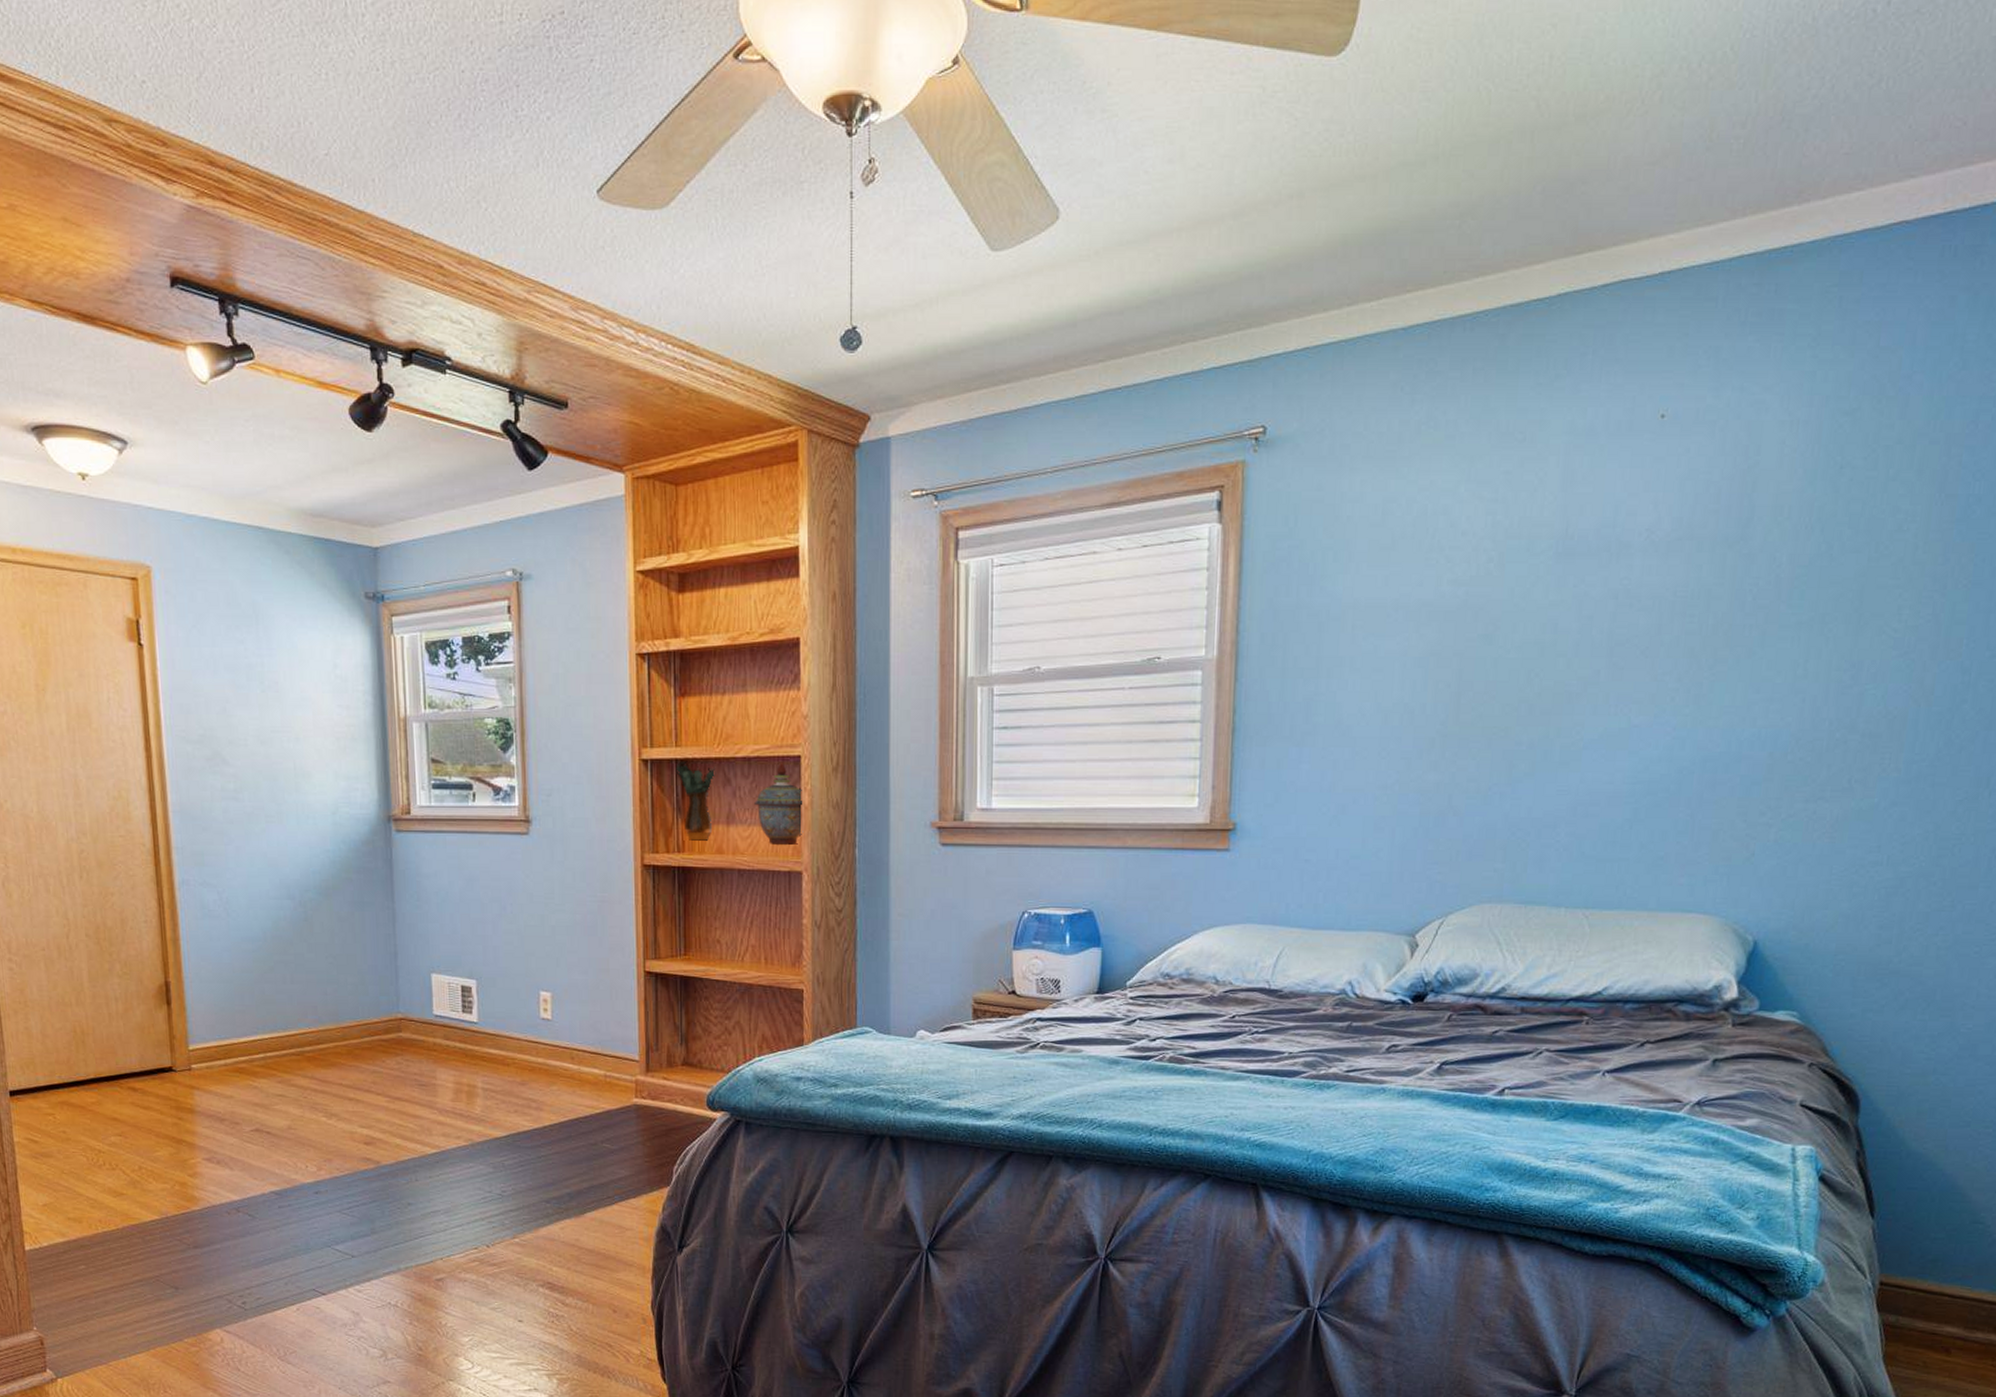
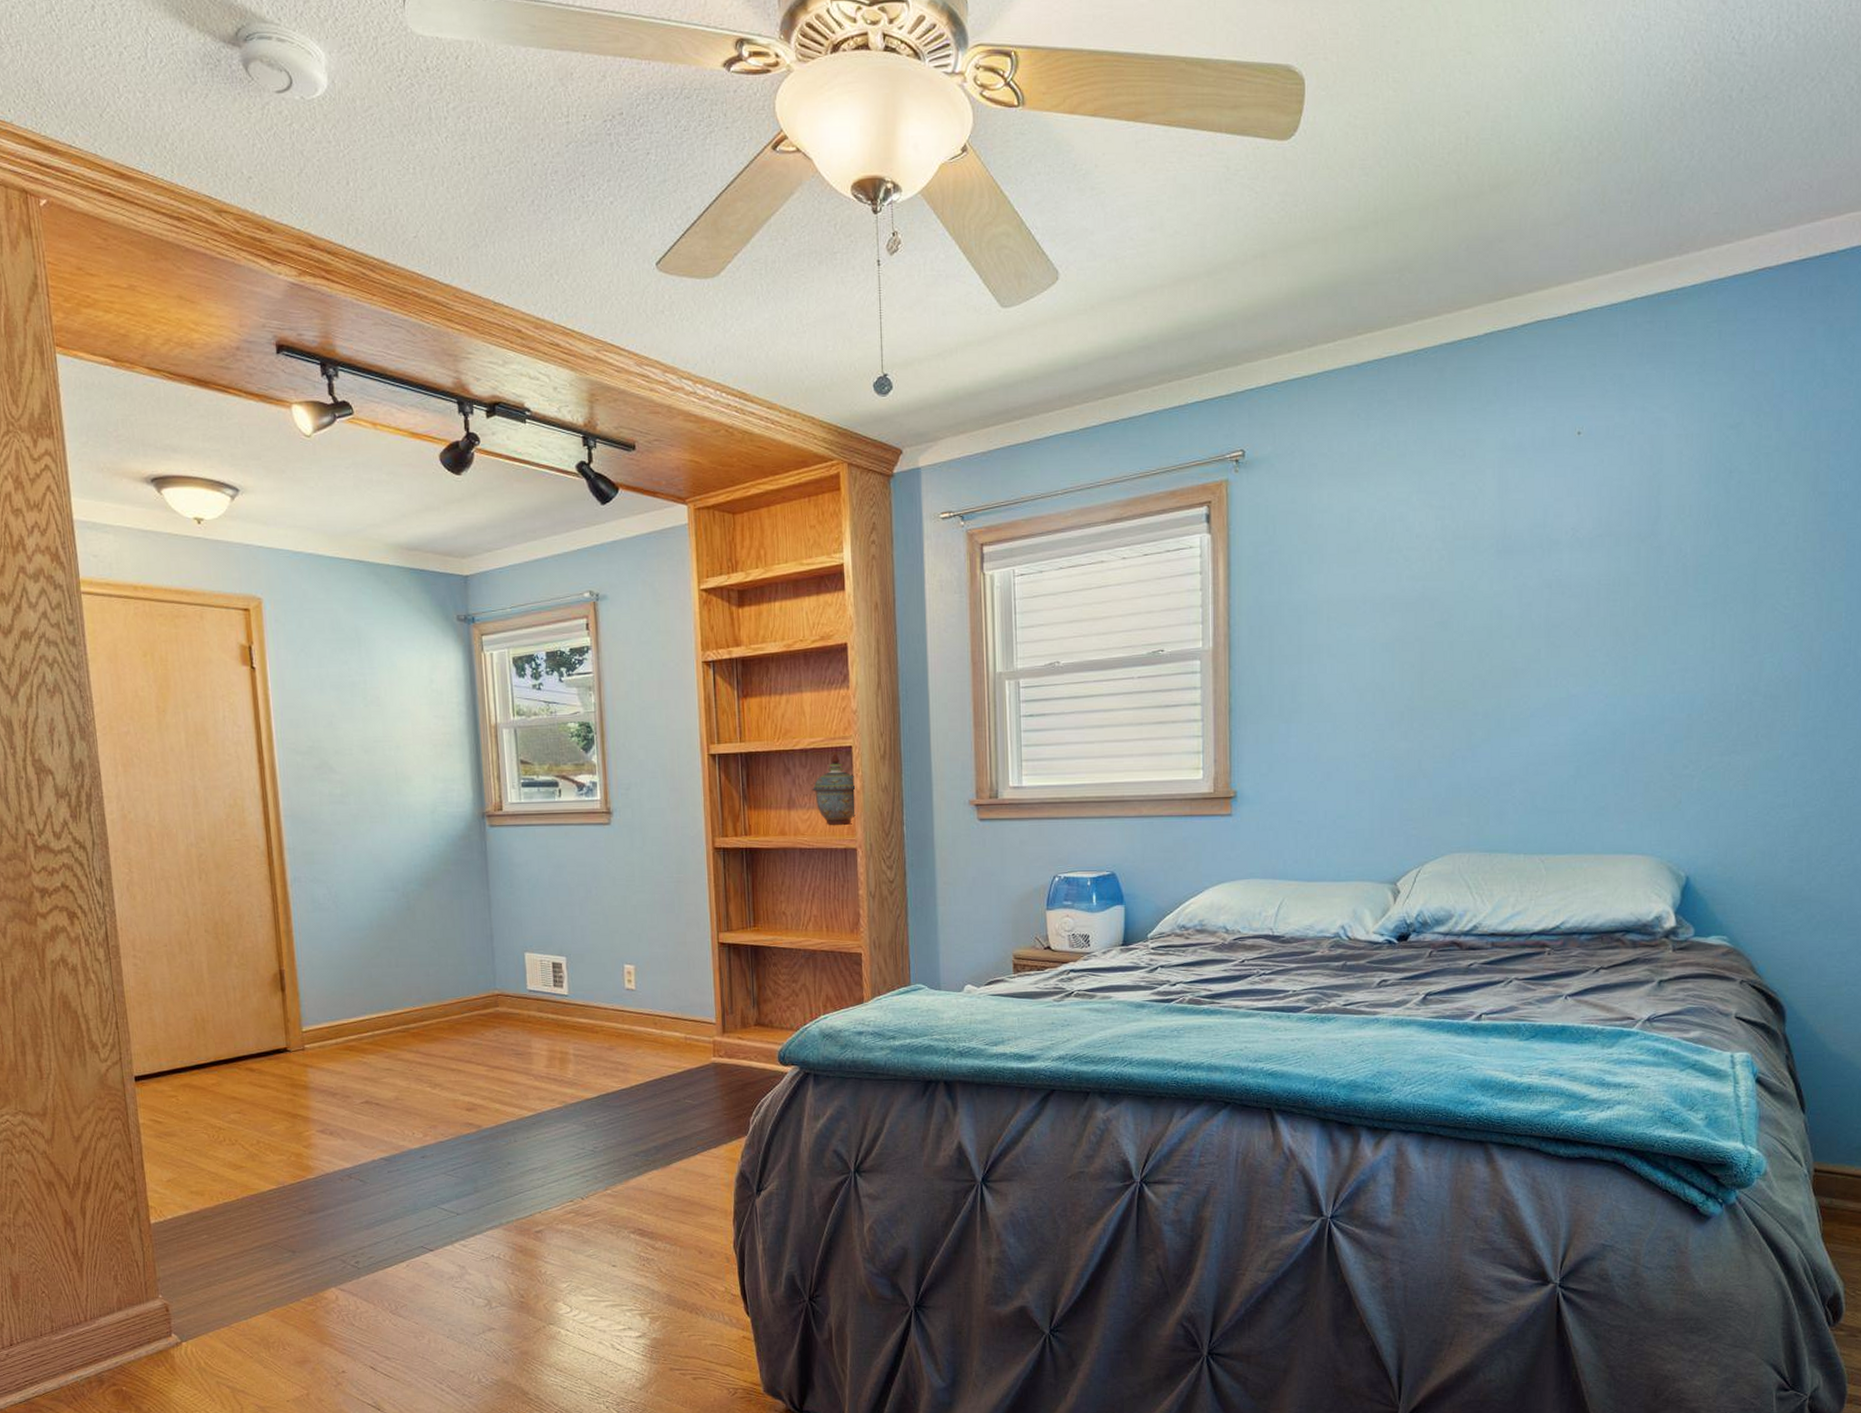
vase: present [675,759,716,841] -> none [740,753,777,825]

